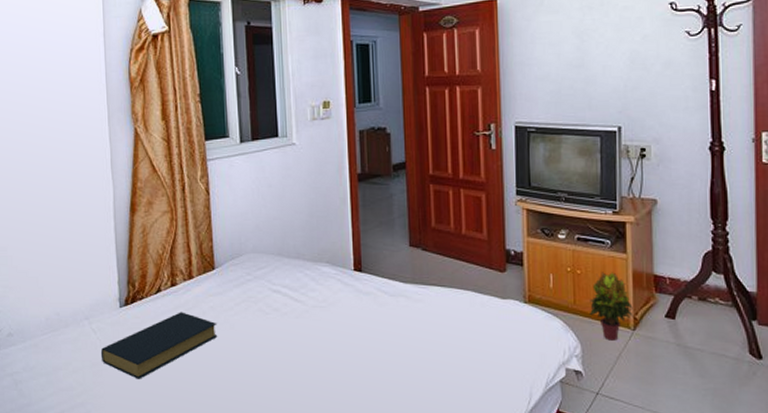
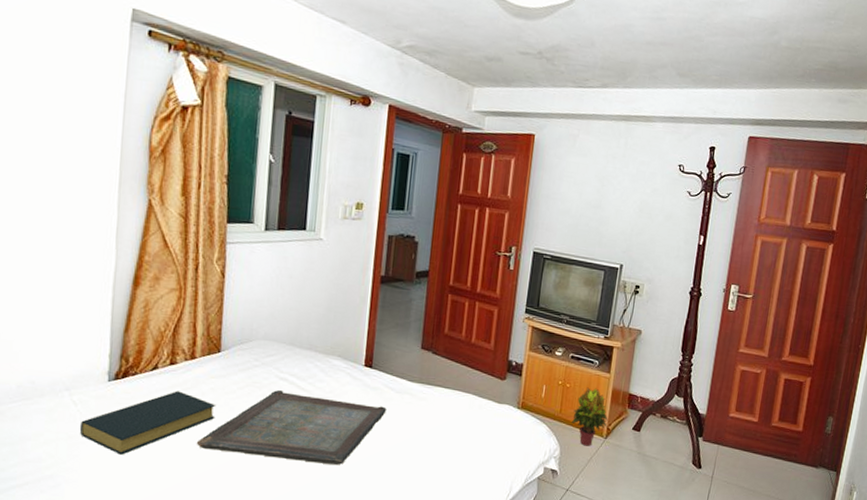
serving tray: none [203,304,383,378] -> present [196,390,387,465]

